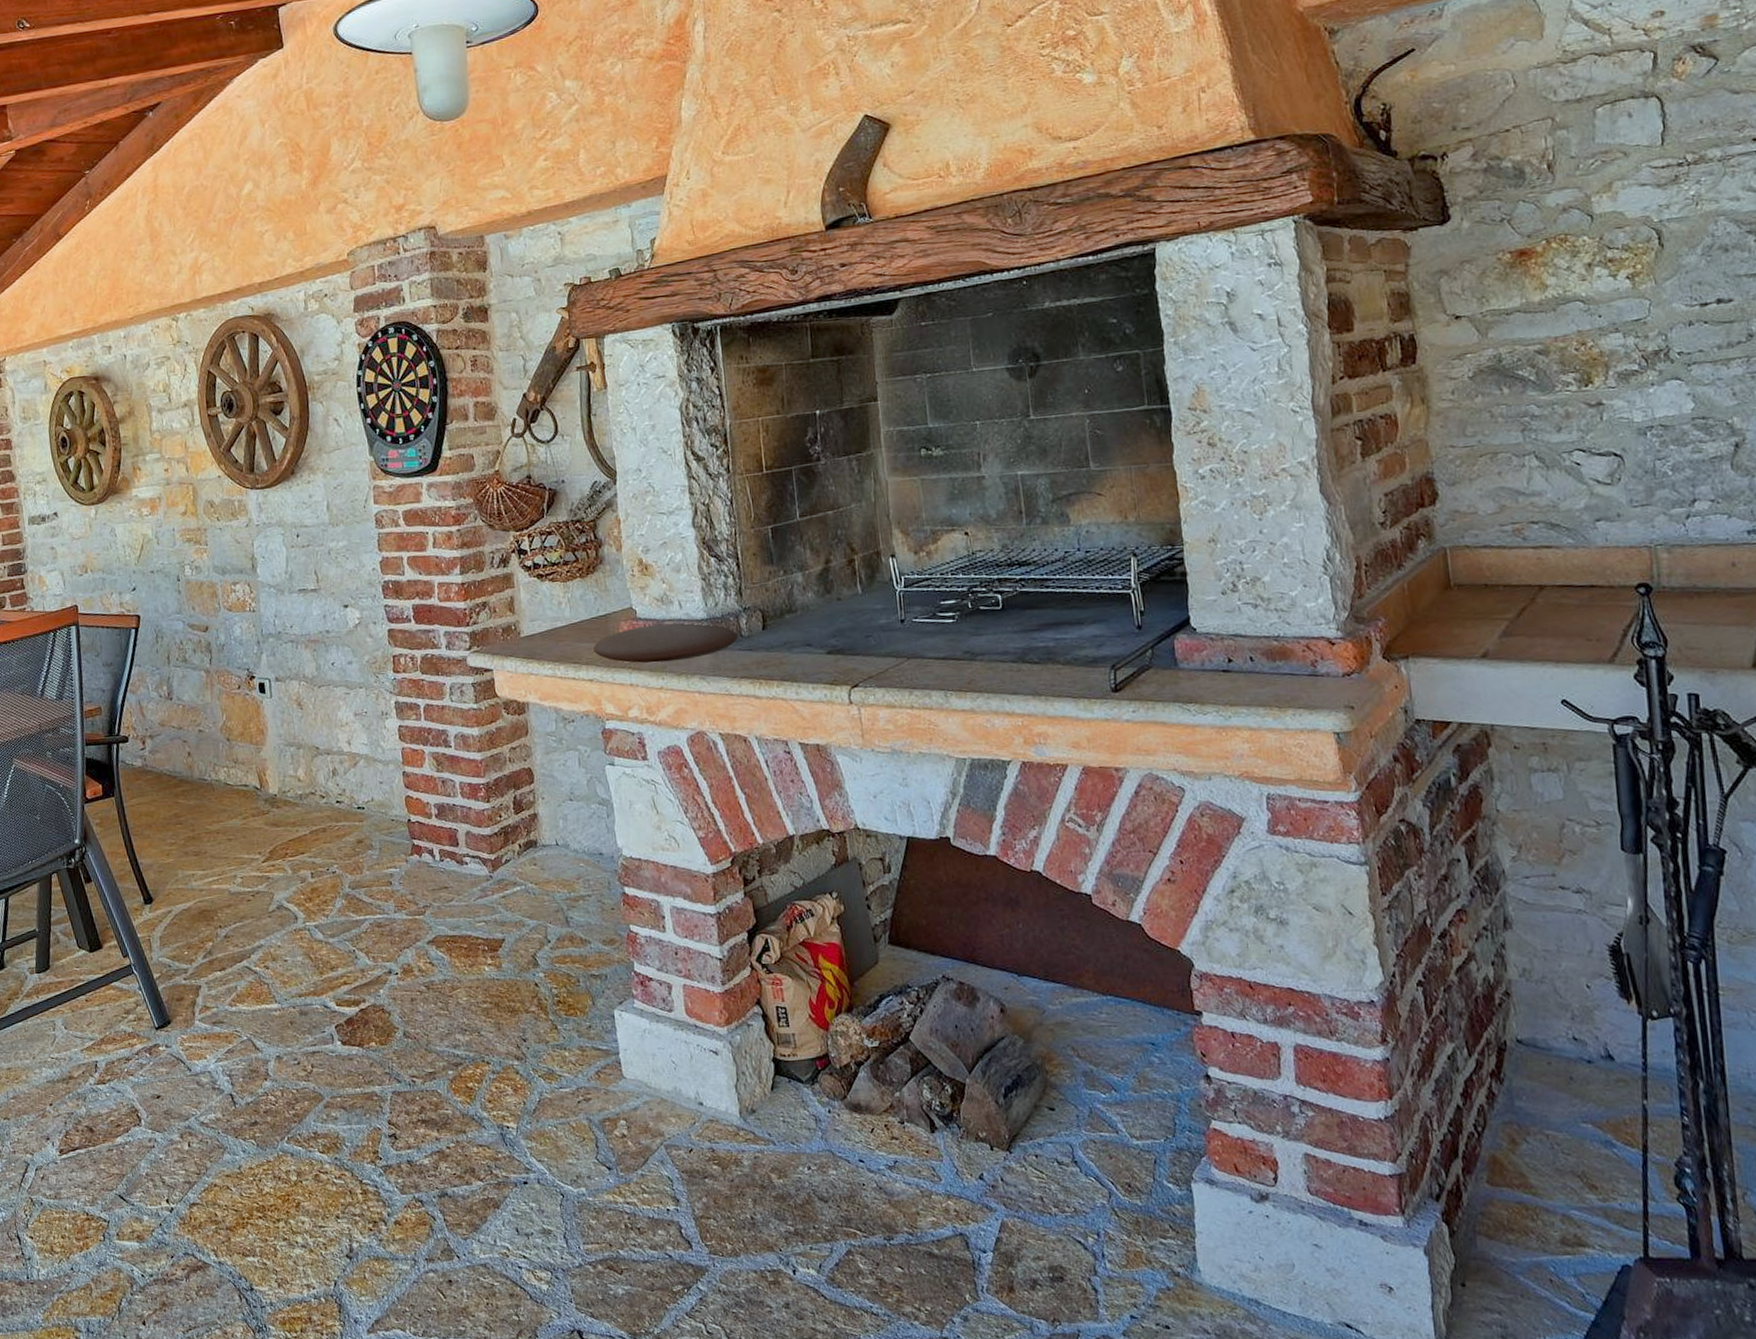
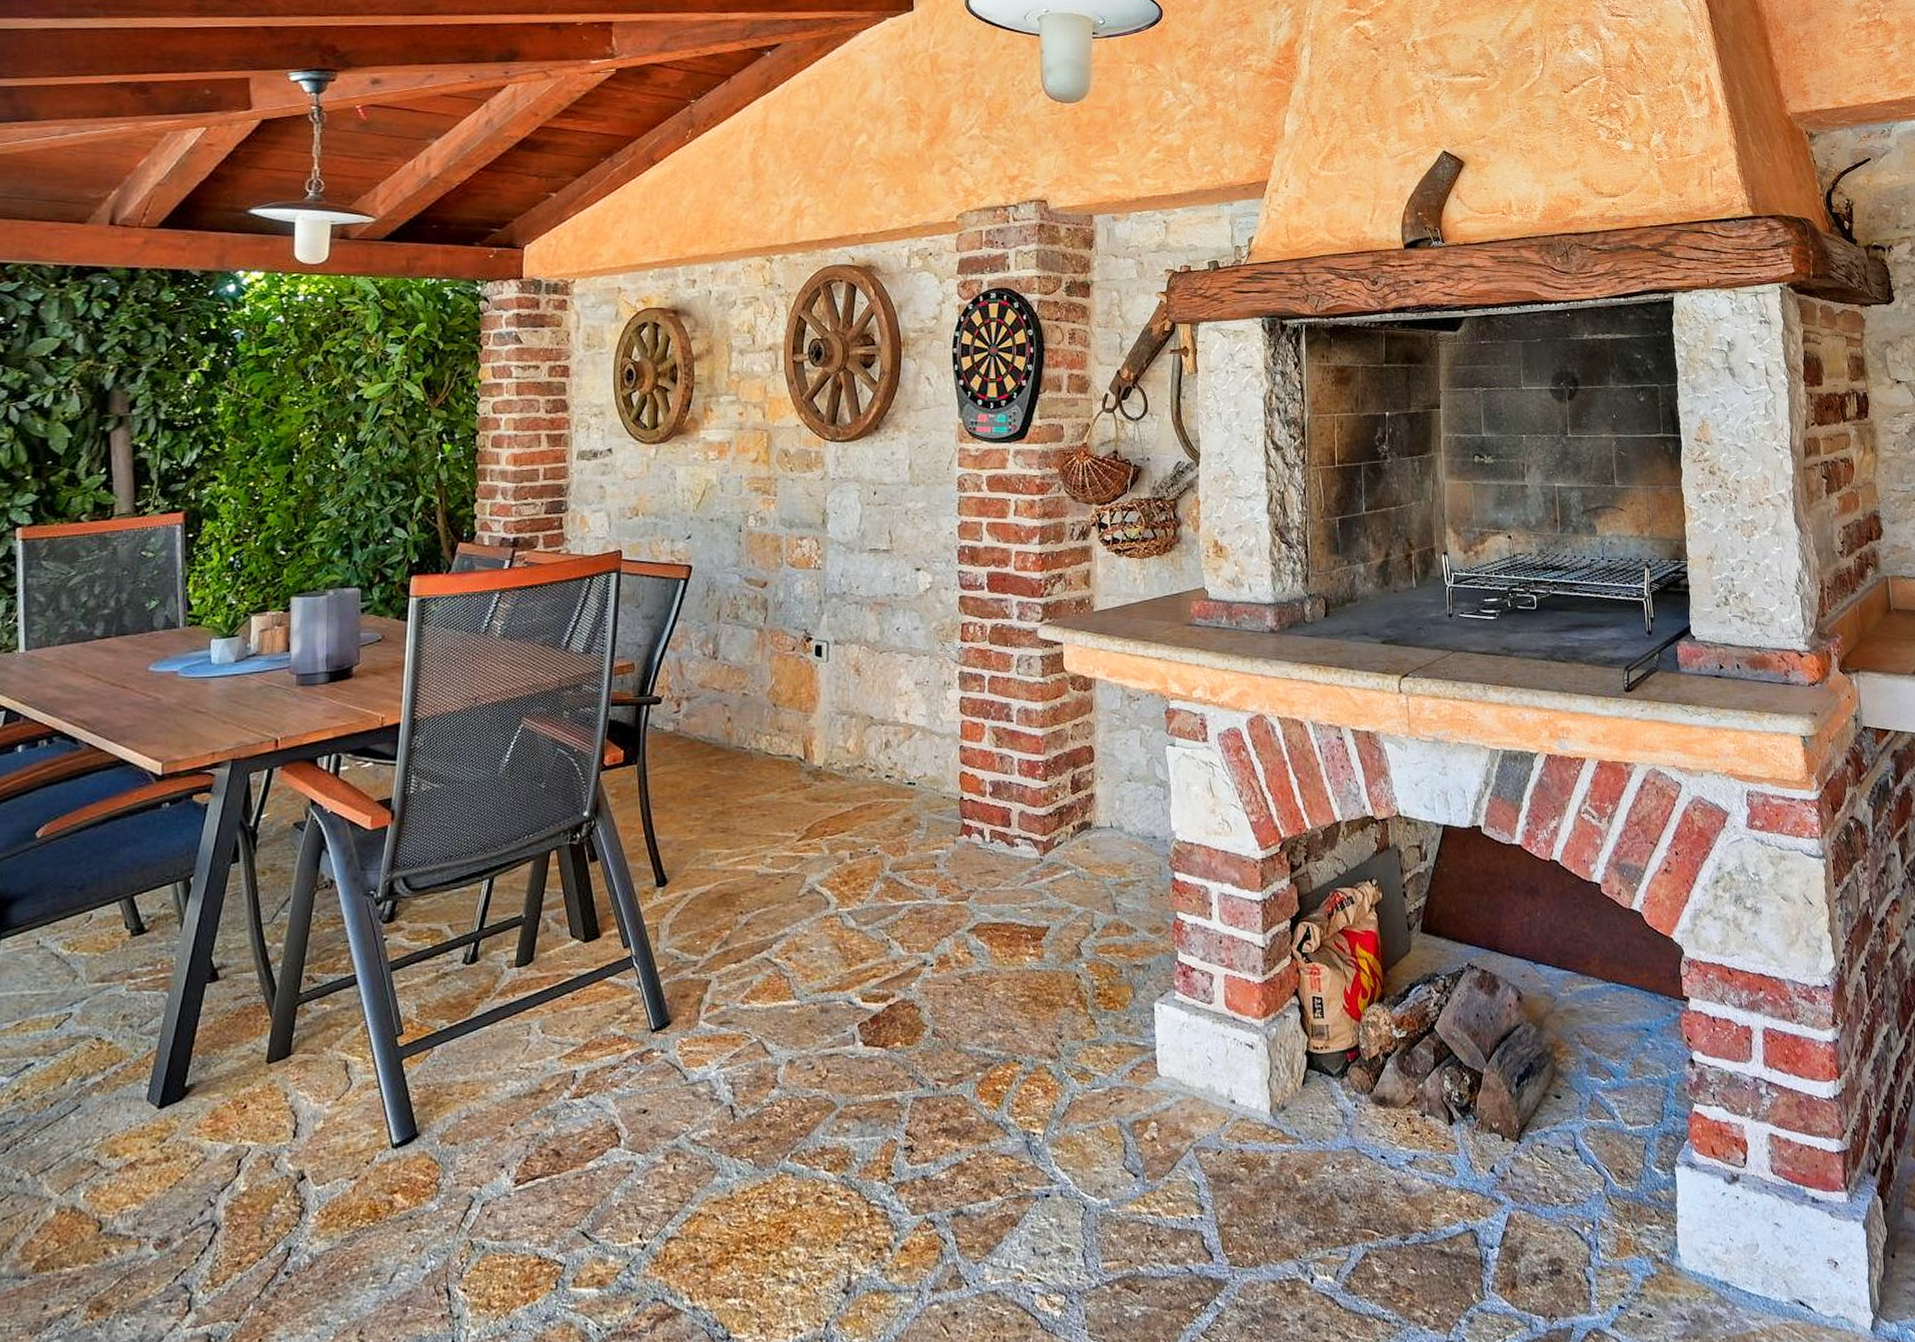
platter: present [593,622,738,663] -> none [1164,605,1301,644]

